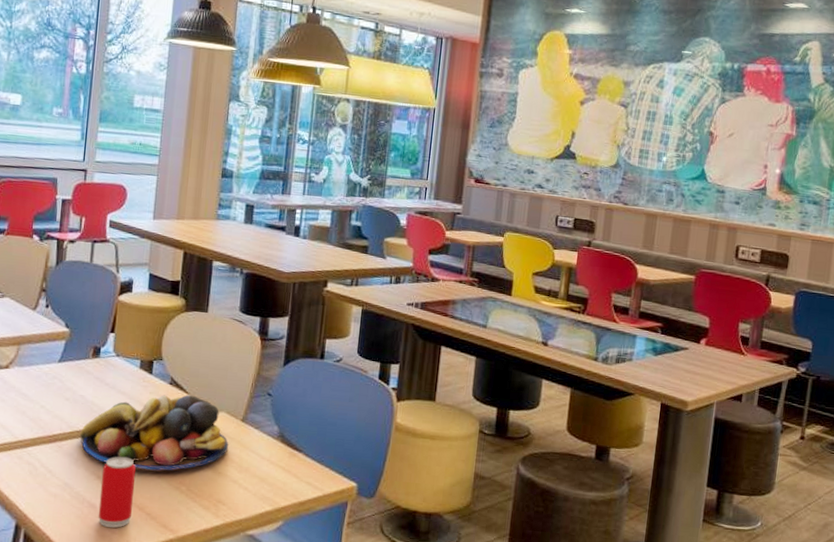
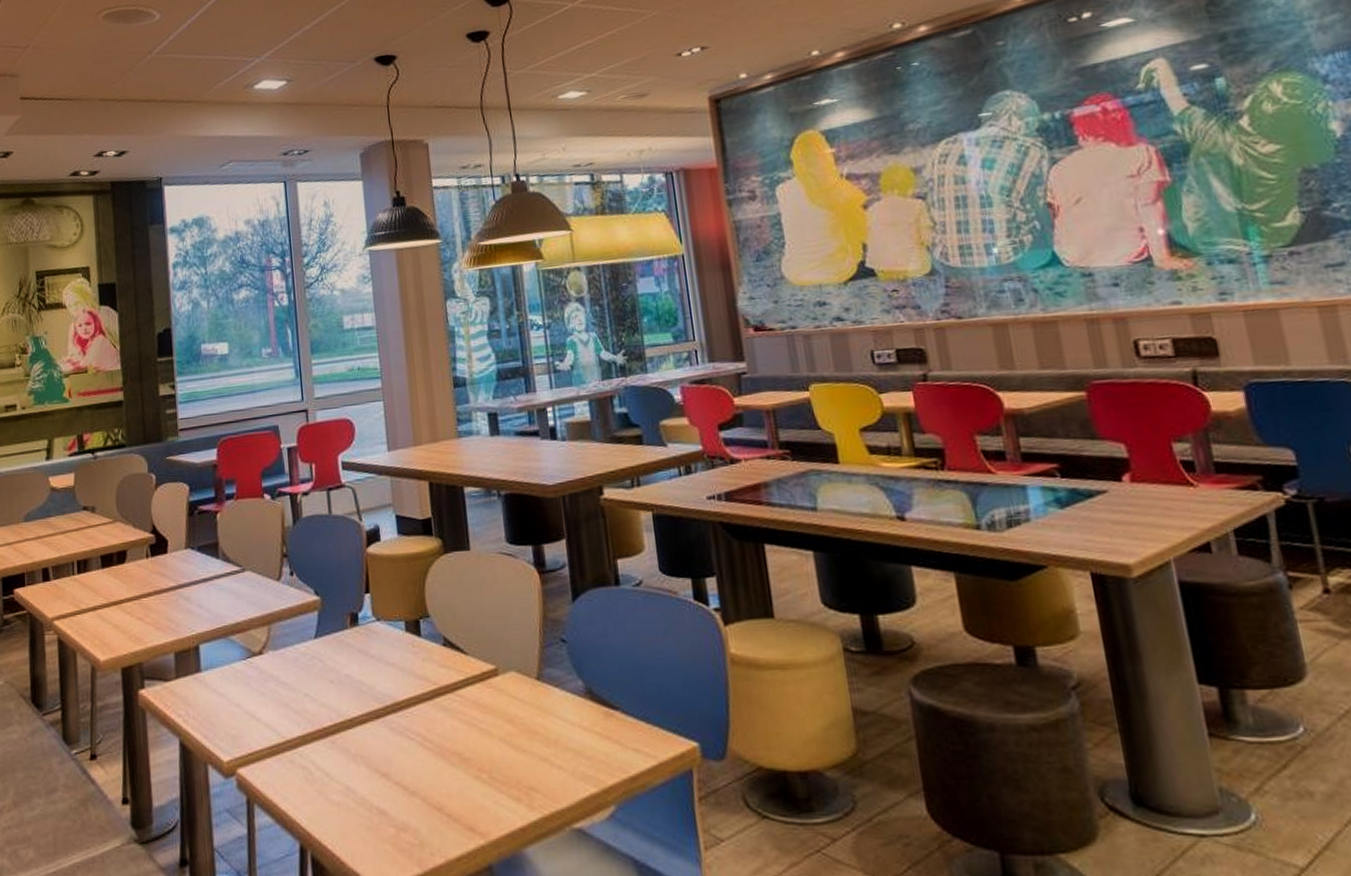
fruit bowl: present [80,394,229,471] -> none [353,655,529,758]
beverage can: present [98,457,136,528] -> none [385,745,430,838]

